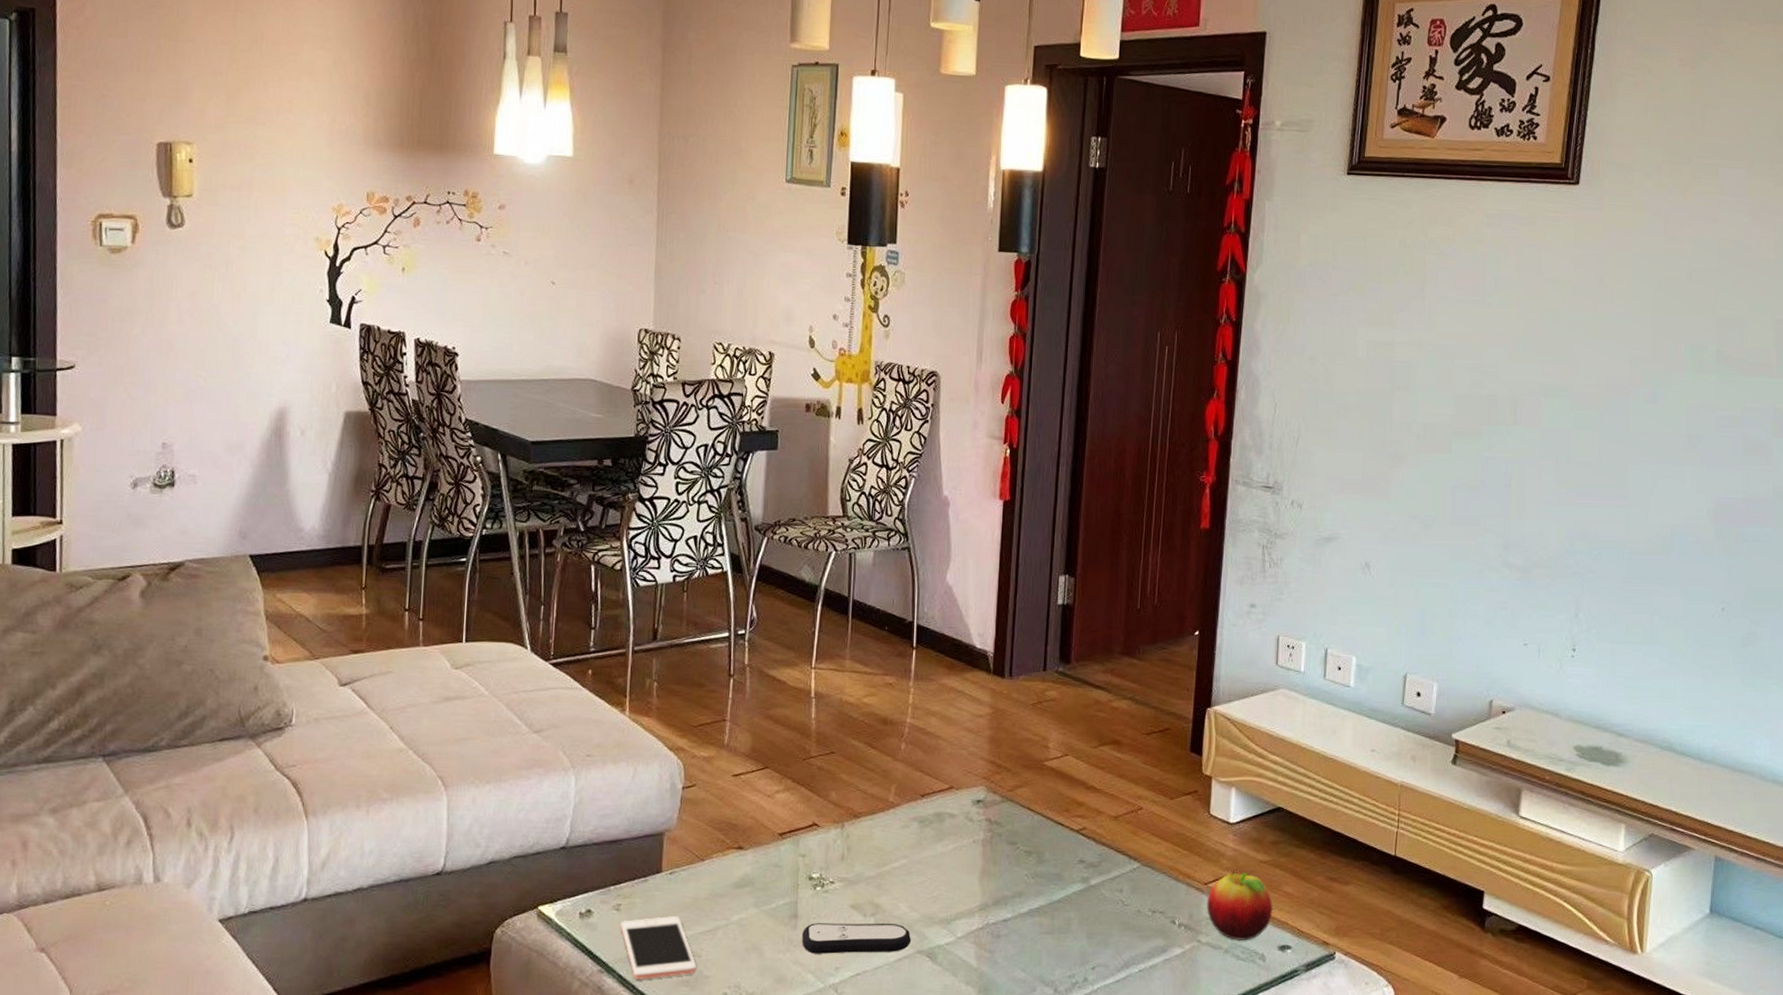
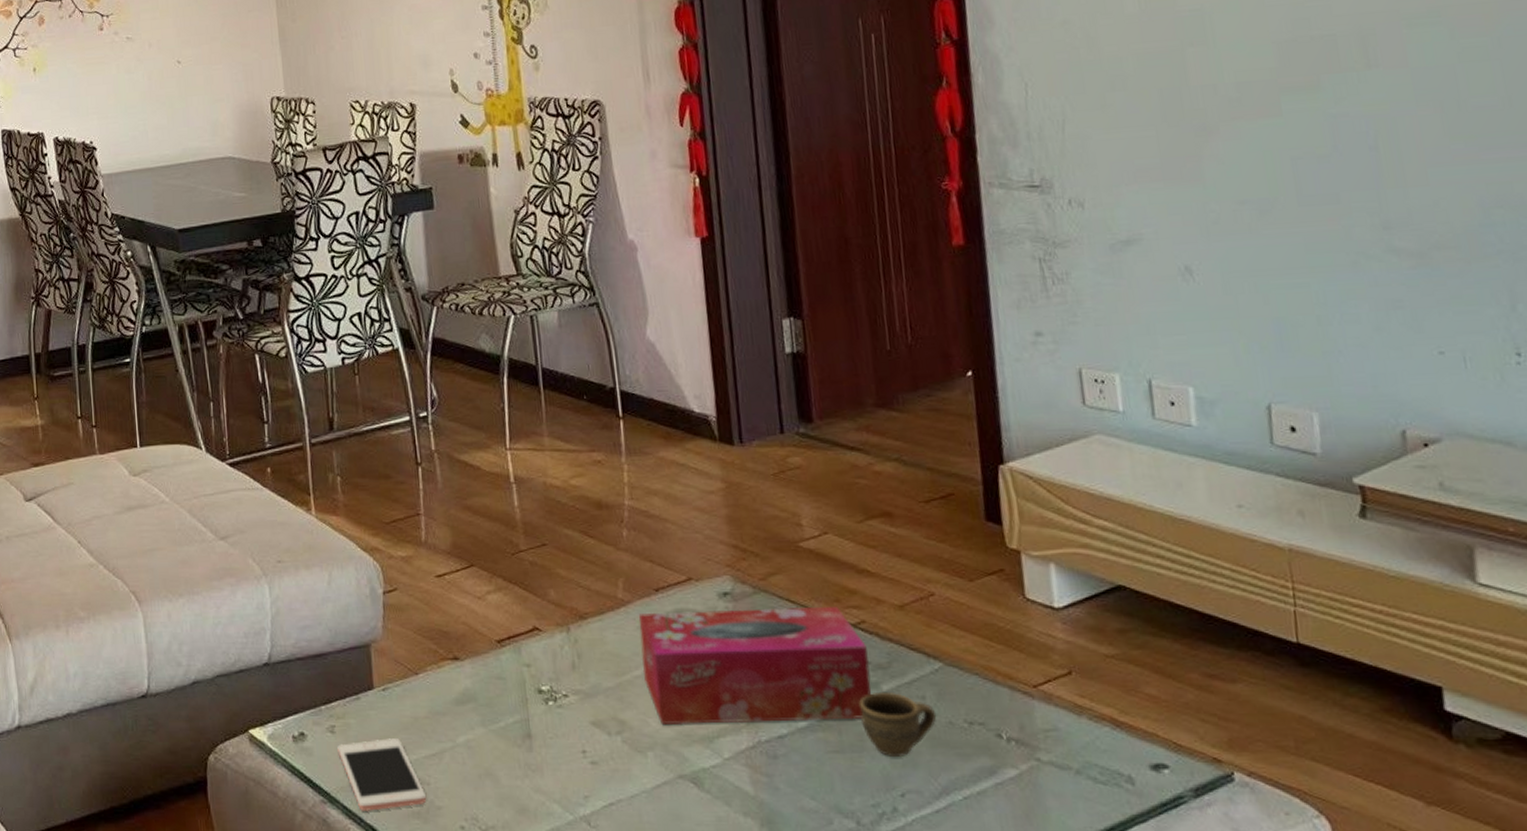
remote control: present [802,923,912,954] -> none [539,743,670,780]
tissue box: none [900,814,1084,910] -> present [638,607,871,726]
cup: none [1071,886,1129,937] -> present [859,693,937,756]
fruit: present [1206,873,1274,941] -> none [1040,671,1135,759]

